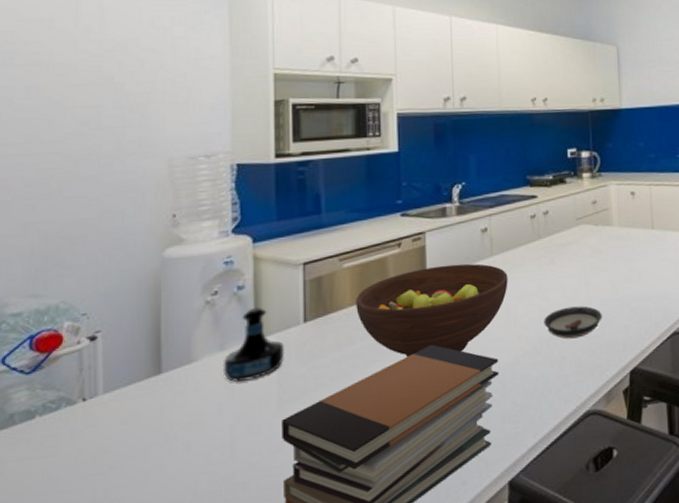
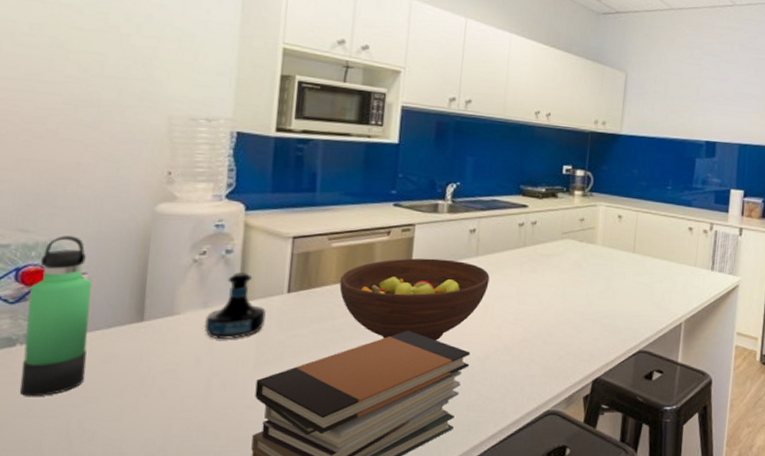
thermos bottle: none [42,294,108,471] -> present [20,235,92,397]
saucer: present [544,306,602,339] -> none [518,314,574,344]

